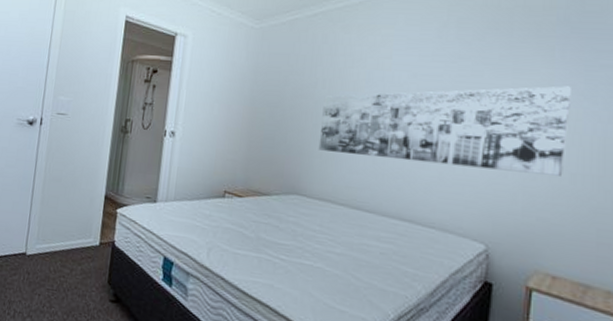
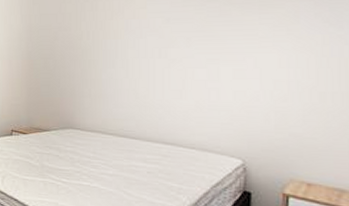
wall art: present [318,86,573,176] -> none [87,15,318,96]

